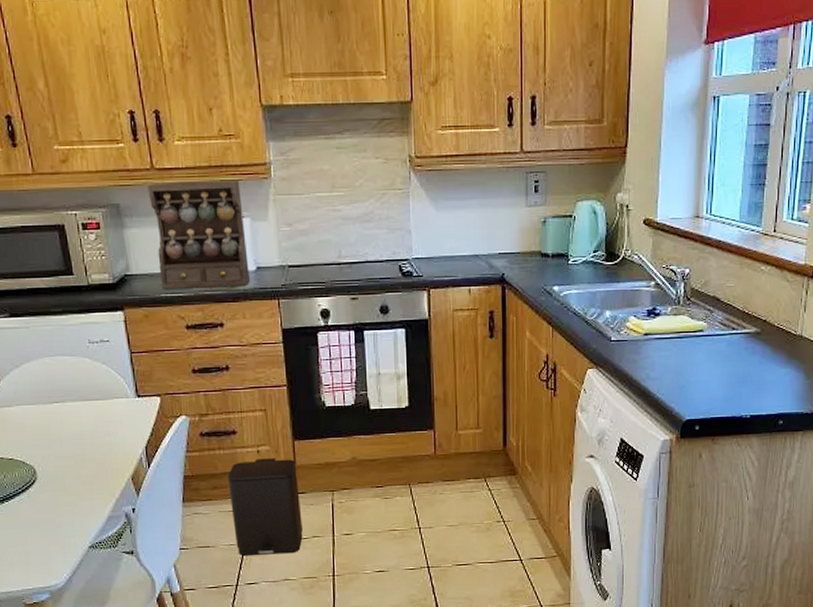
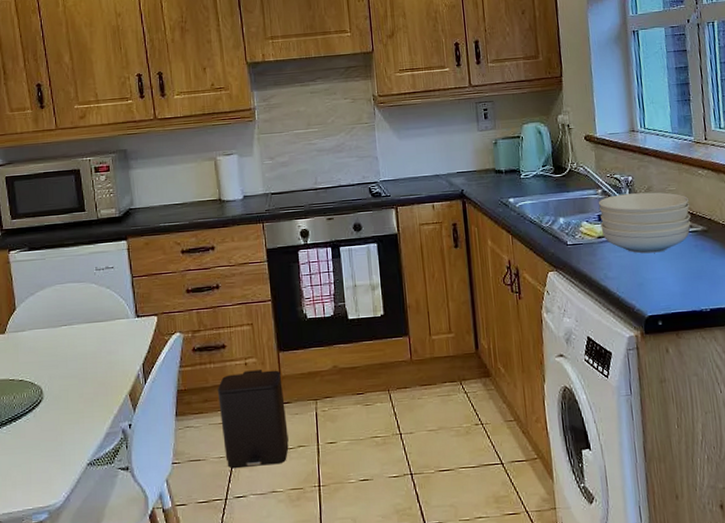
spice rack: present [148,181,250,289] -> none [151,124,237,219]
bowl: none [649,287,747,354] -> present [598,192,691,254]

